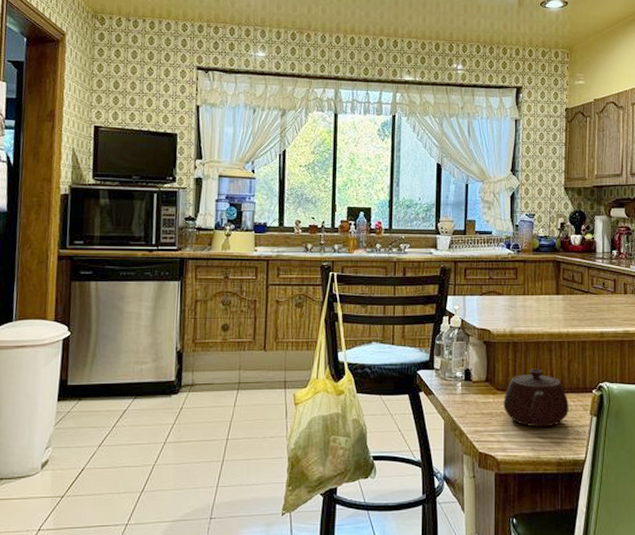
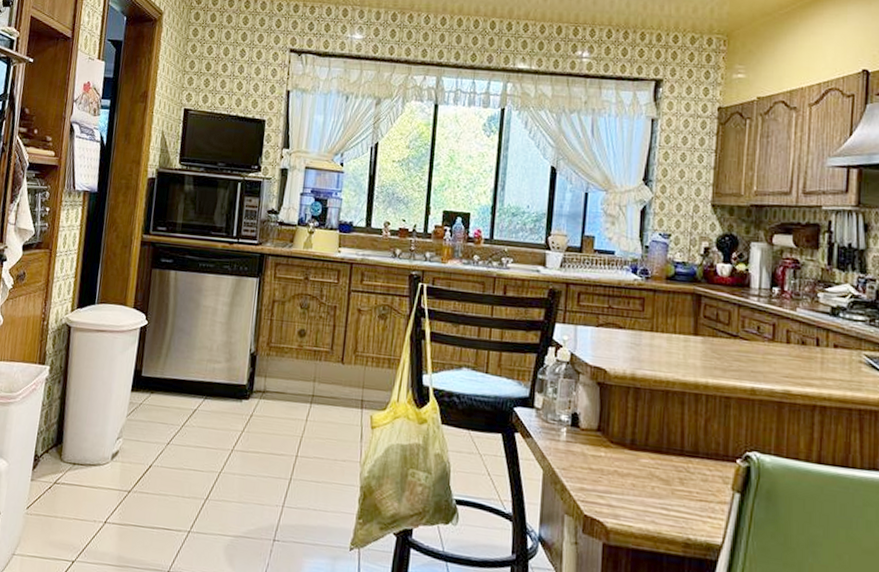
teapot: present [503,369,569,427] -> none [618,422,704,498]

